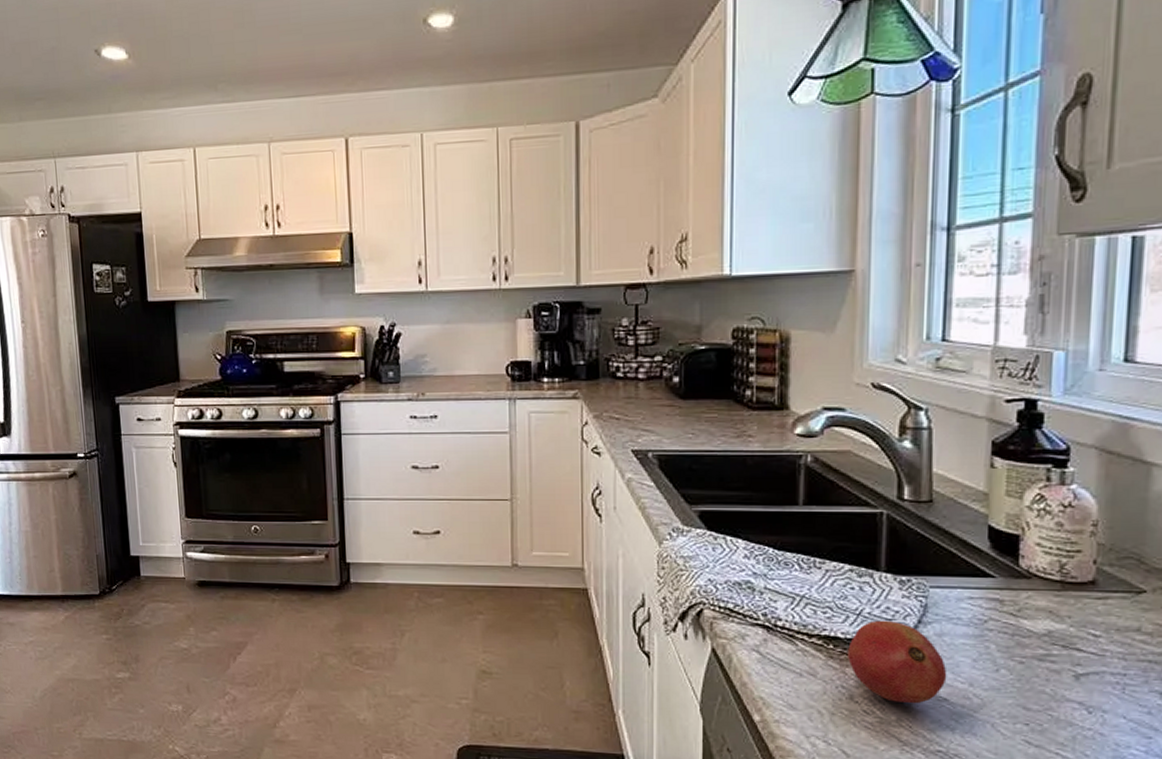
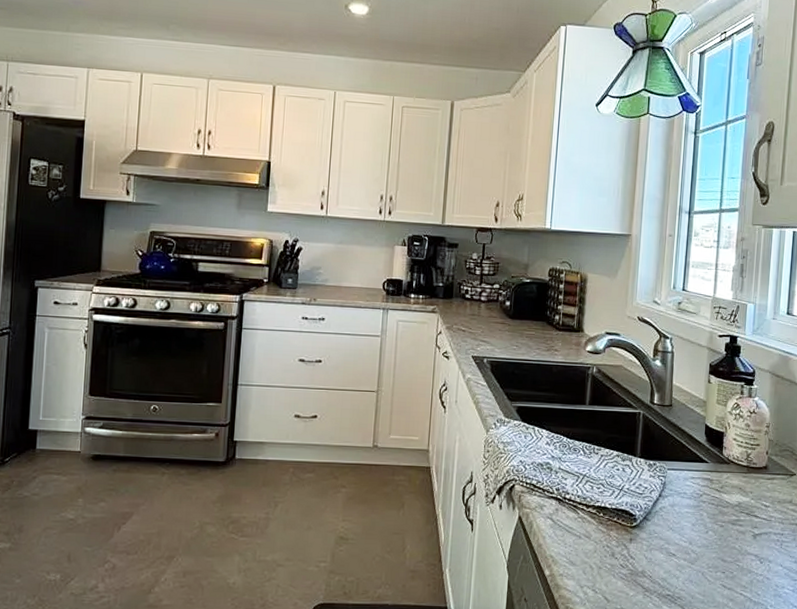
fruit: present [848,620,947,704] -> none [612,494,676,559]

